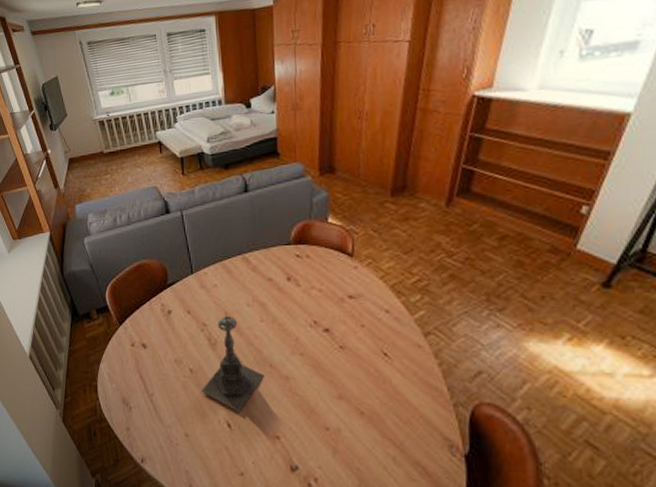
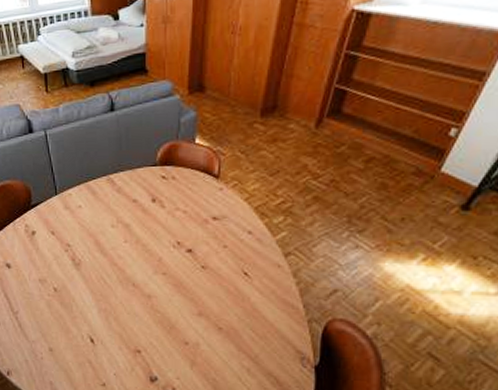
candle holder: present [202,311,264,413] -> none [66,232,127,329]

